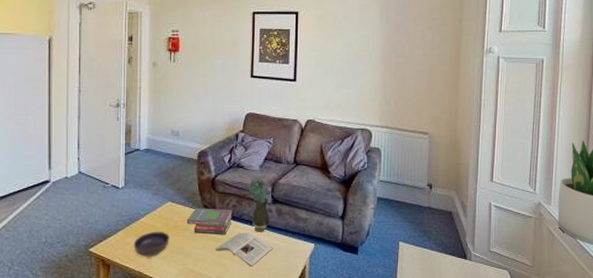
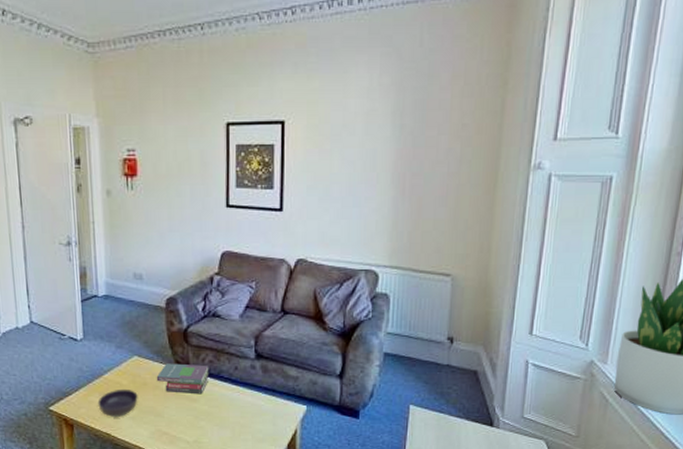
magazine: present [216,232,273,267] -> none [191,392,258,430]
vase: present [249,177,270,232] -> none [228,328,253,392]

